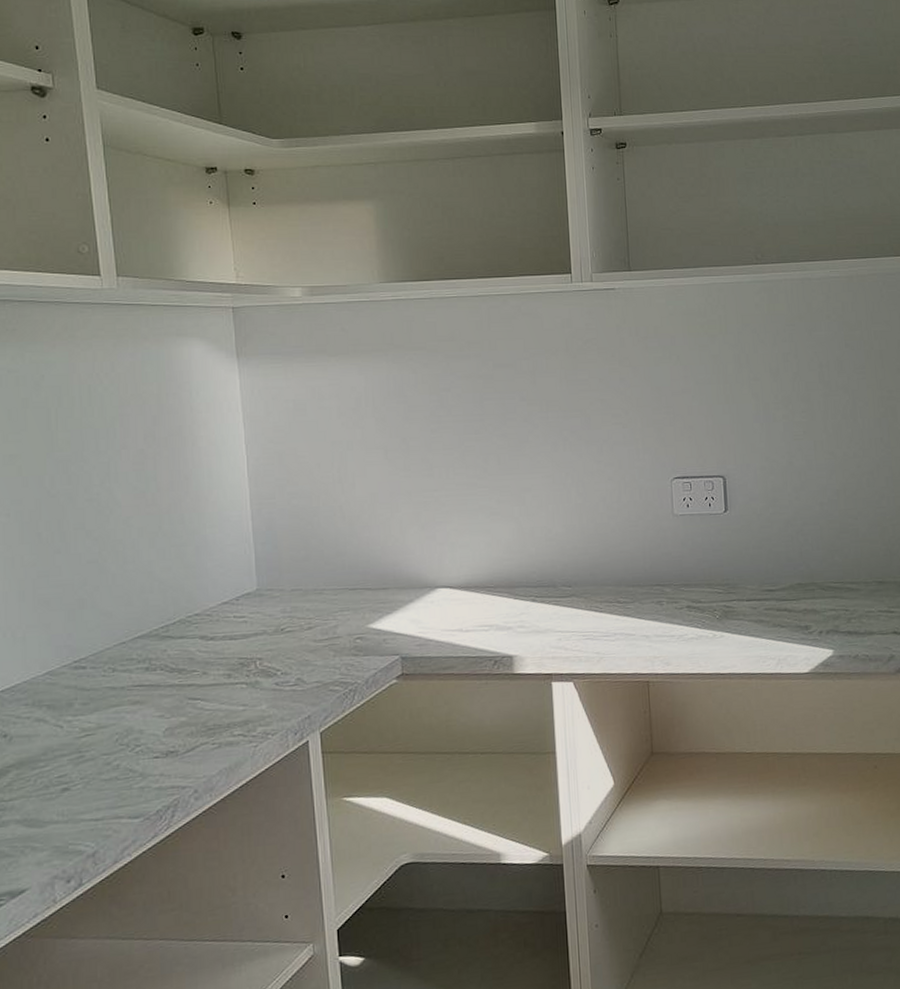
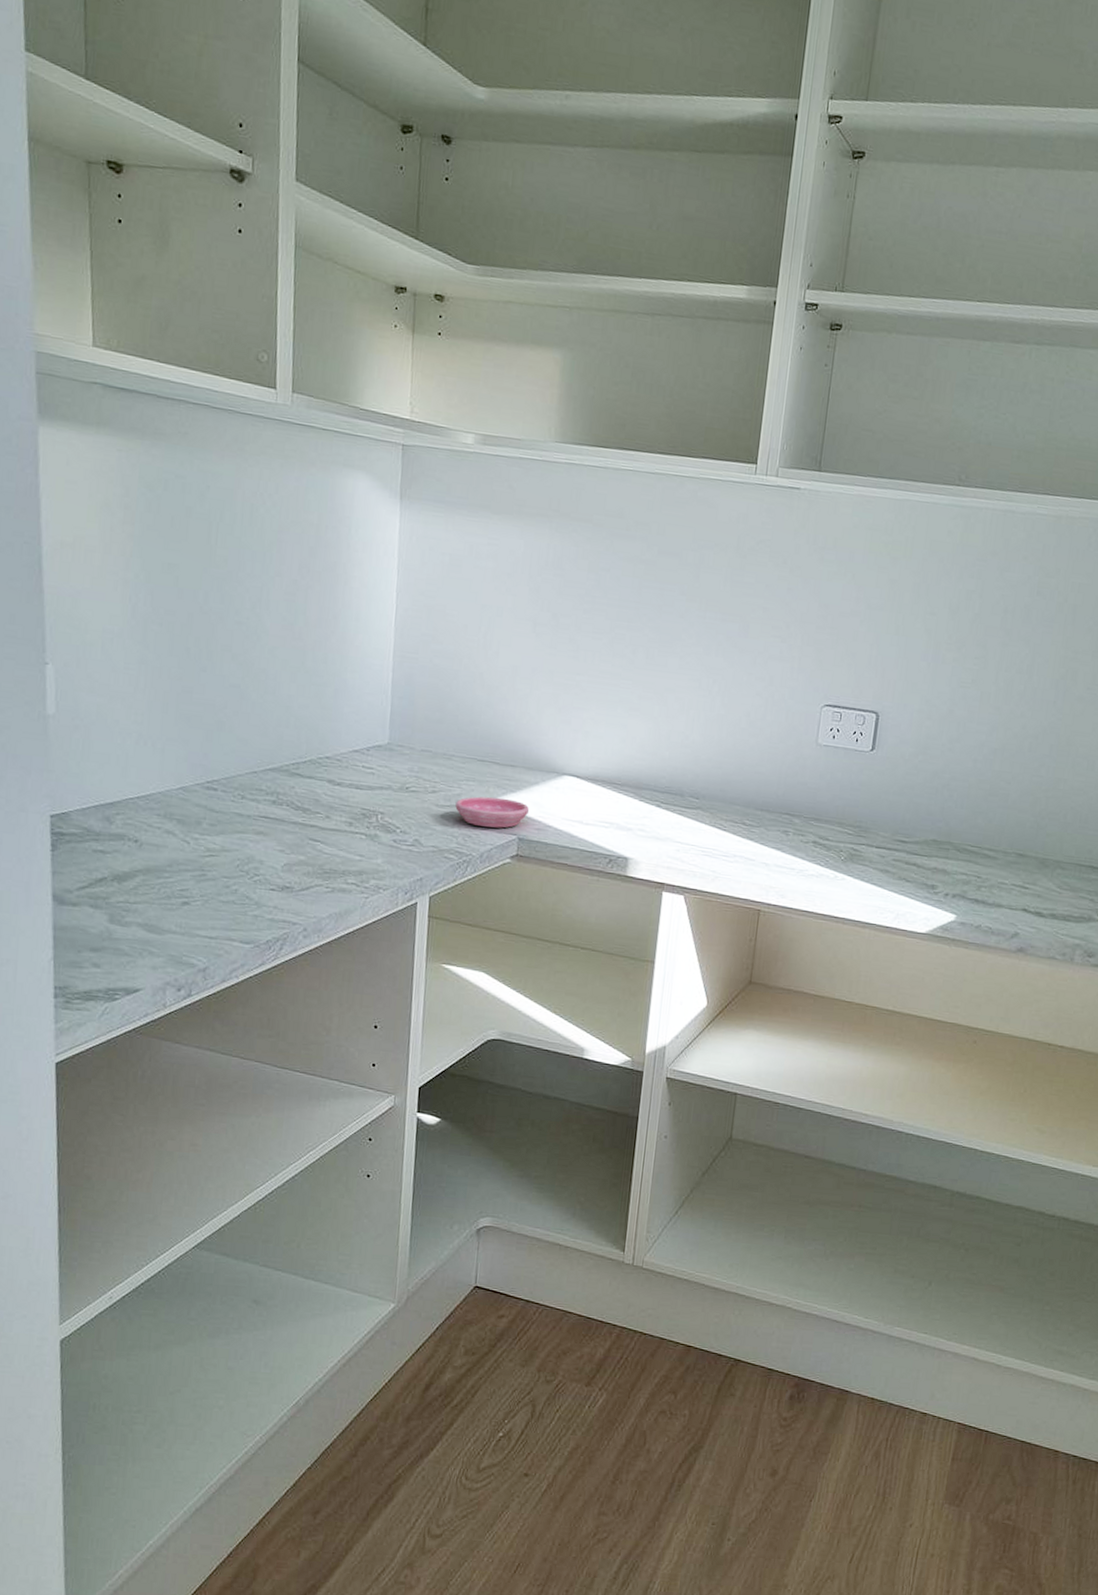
saucer: none [333,621,407,653] -> present [455,796,529,828]

